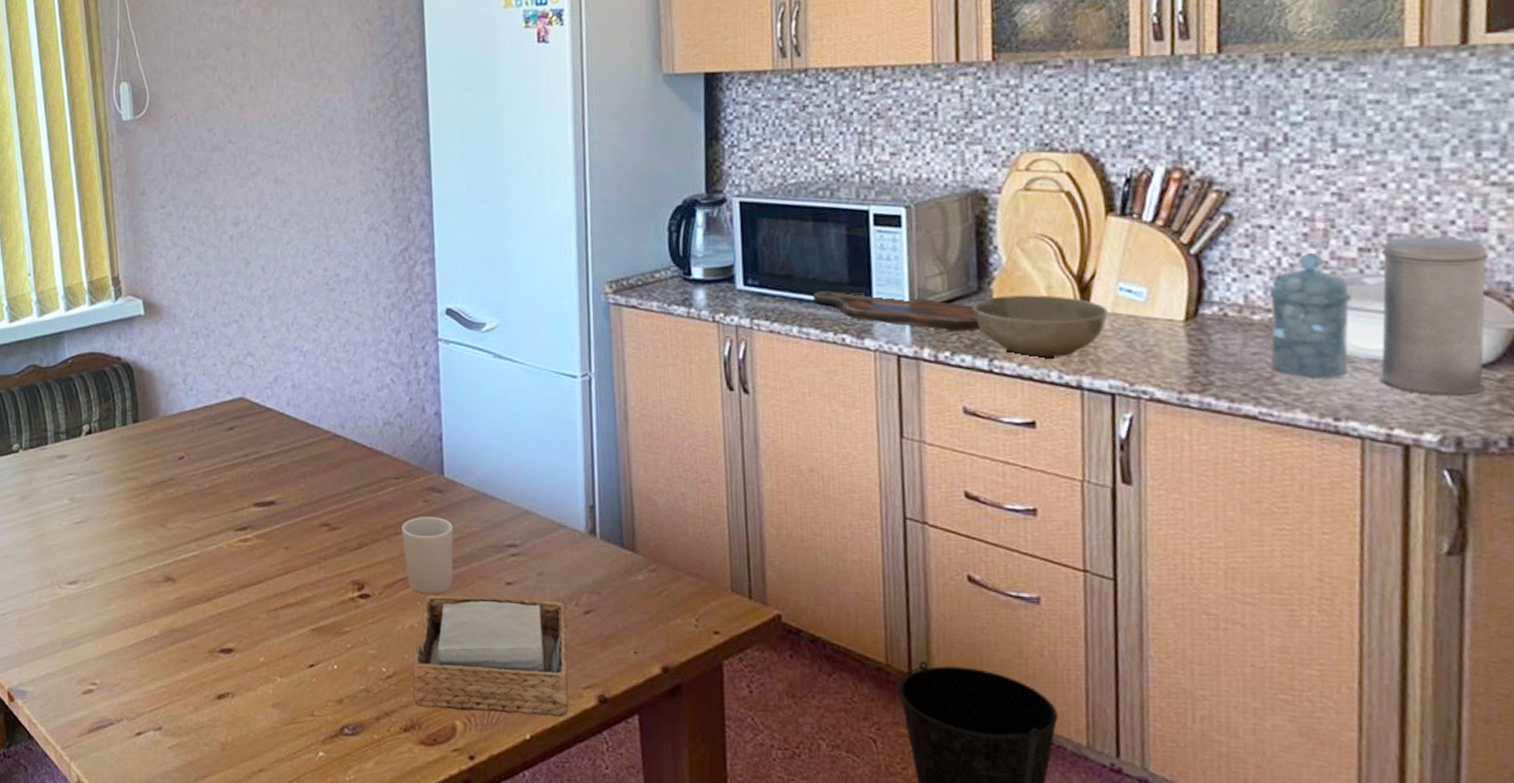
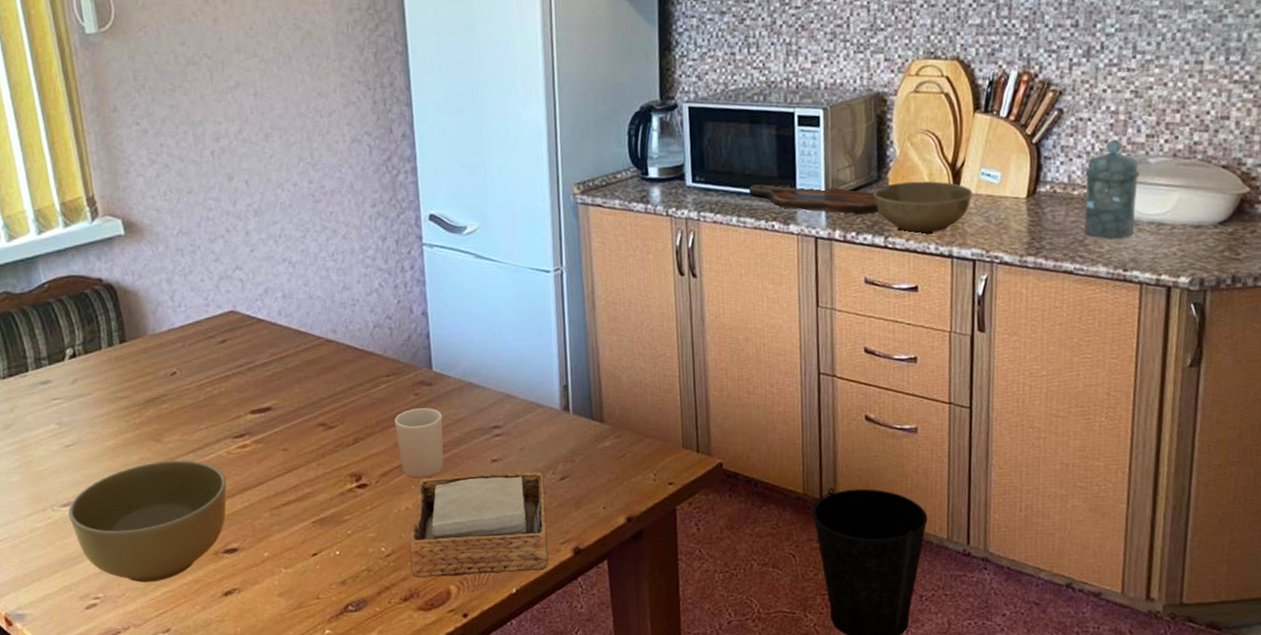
bowl: none [73,548,227,674] -> present [68,460,227,583]
canister: present [1379,236,1489,397] -> none [1155,124,1229,248]

